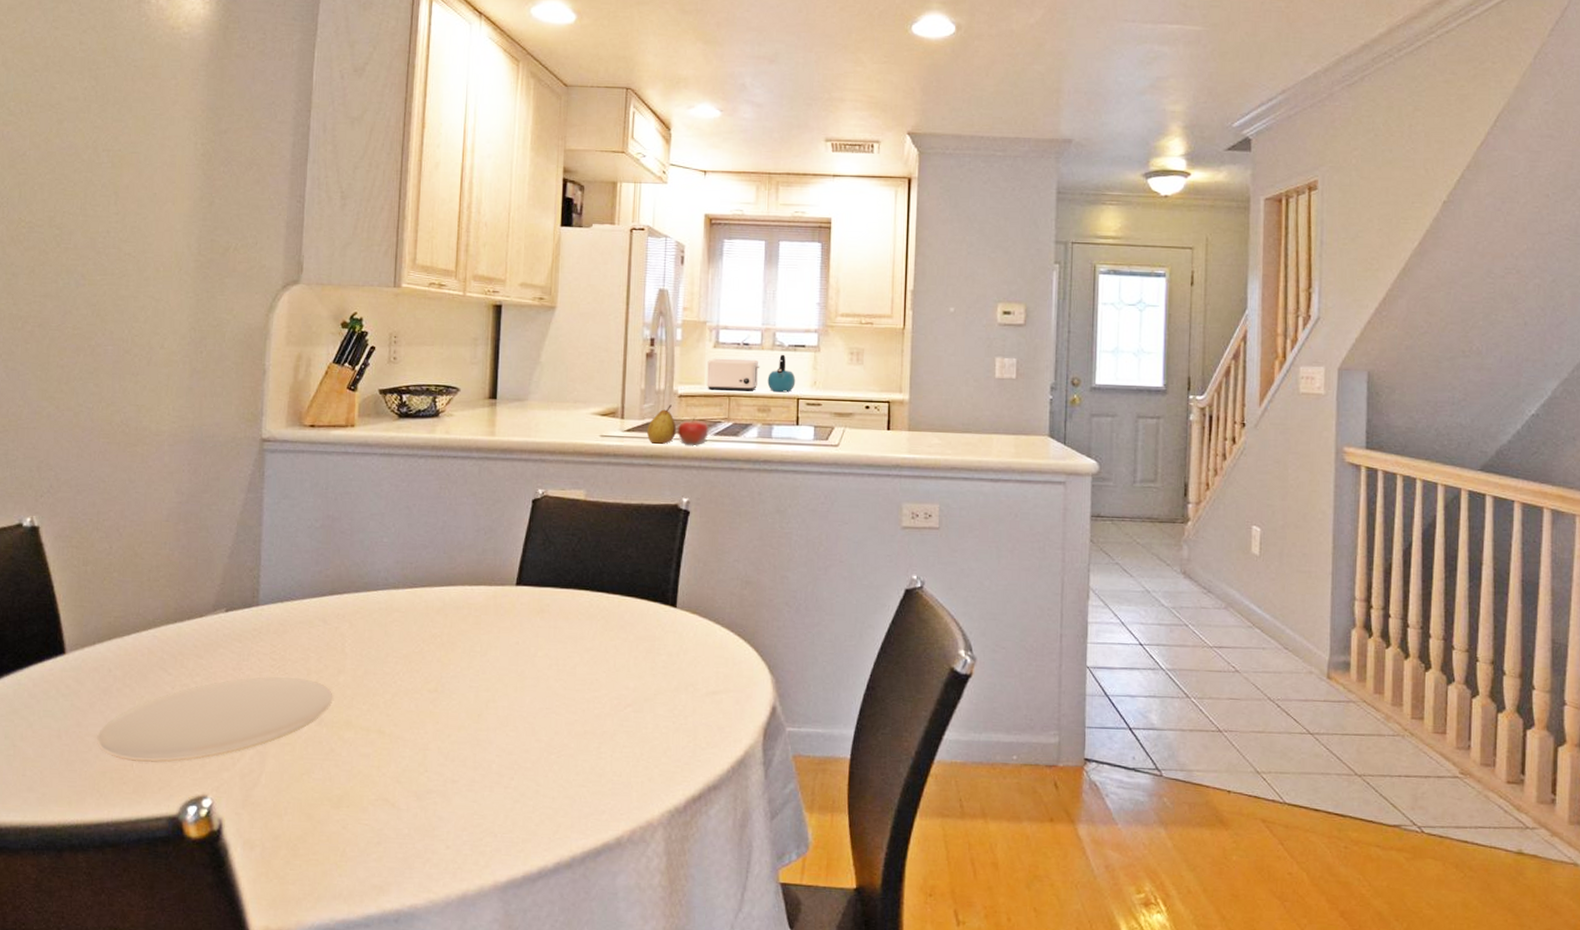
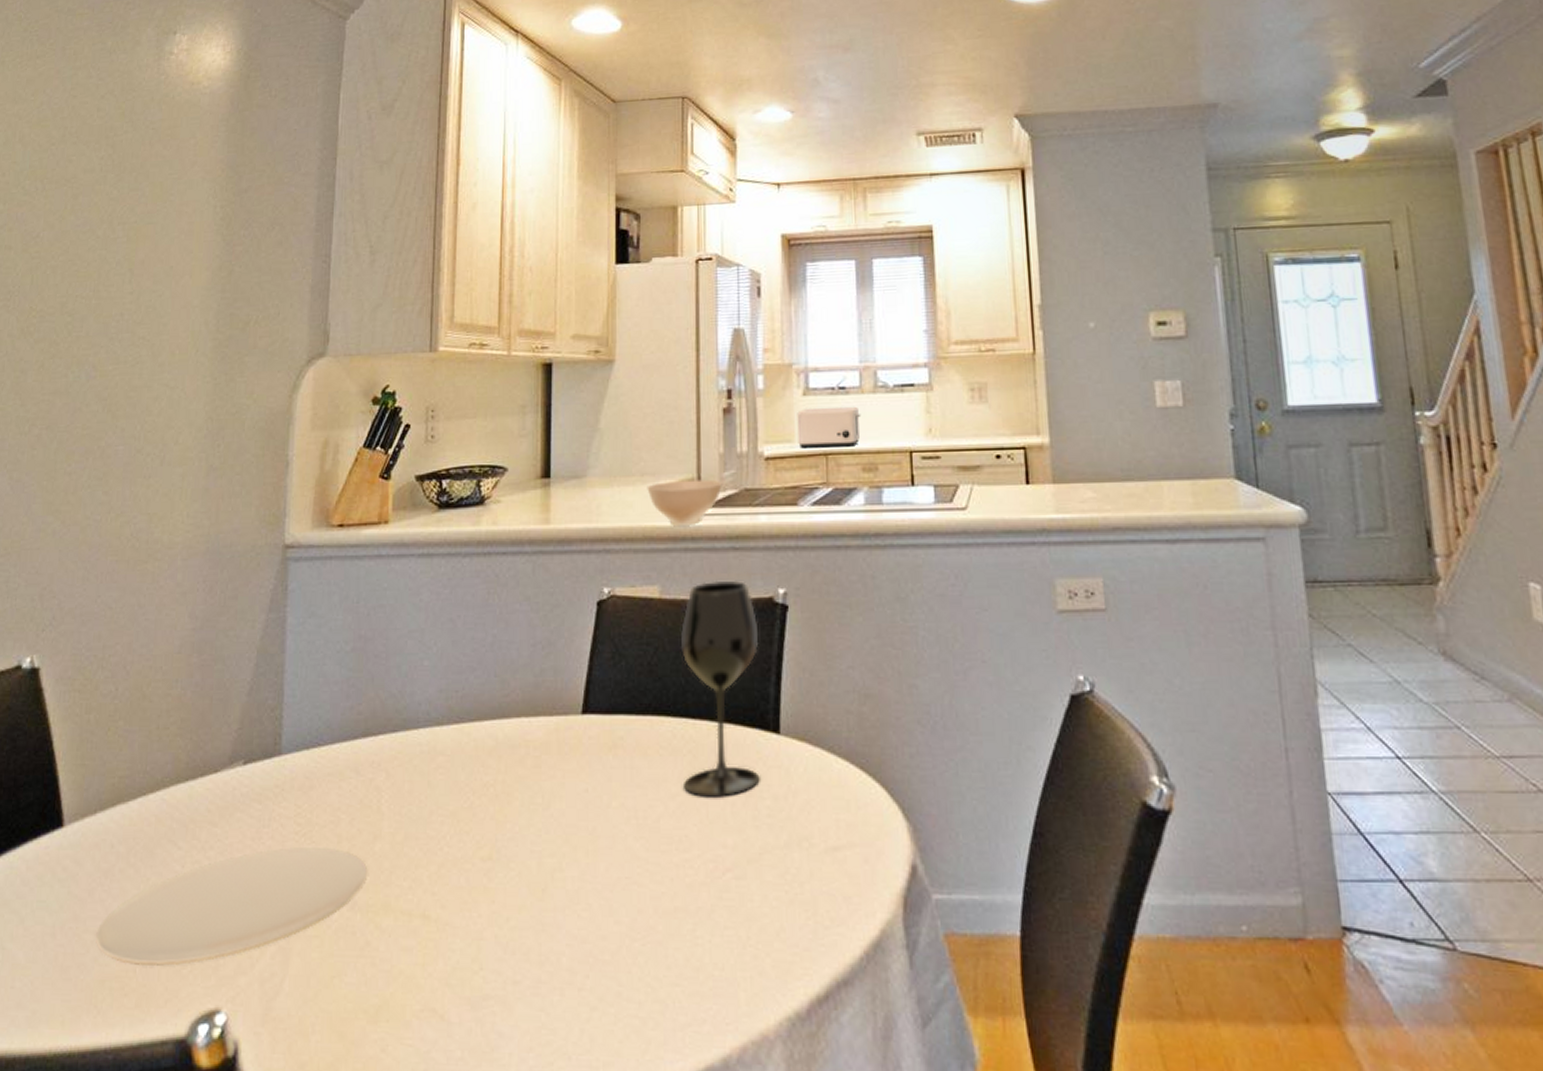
bowl: none [578,408,642,445] -> present [647,479,722,526]
wineglass: none [597,489,664,652] -> present [681,581,760,797]
fruit: present [647,404,677,444] -> none [730,470,766,521]
fruit: present [678,417,709,446] -> none [767,483,805,521]
kettle: present [767,354,796,392] -> none [871,397,906,444]

